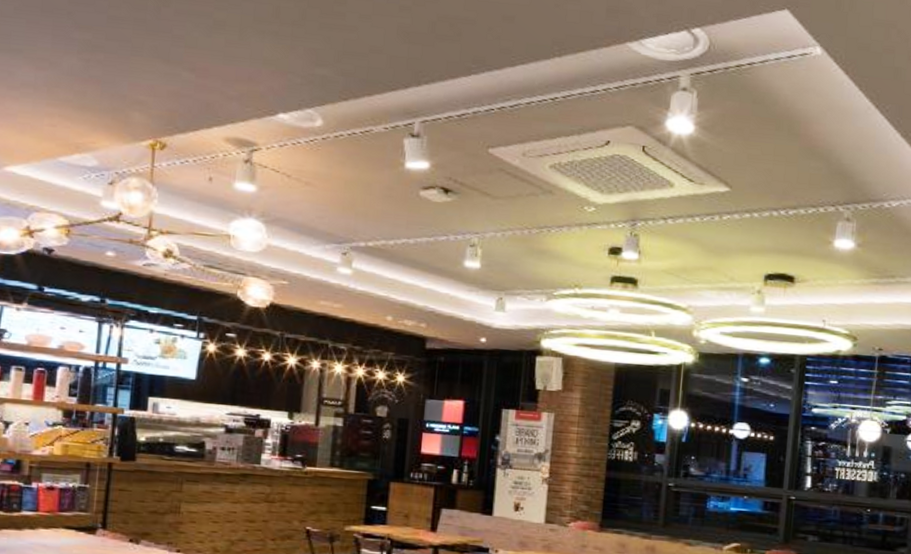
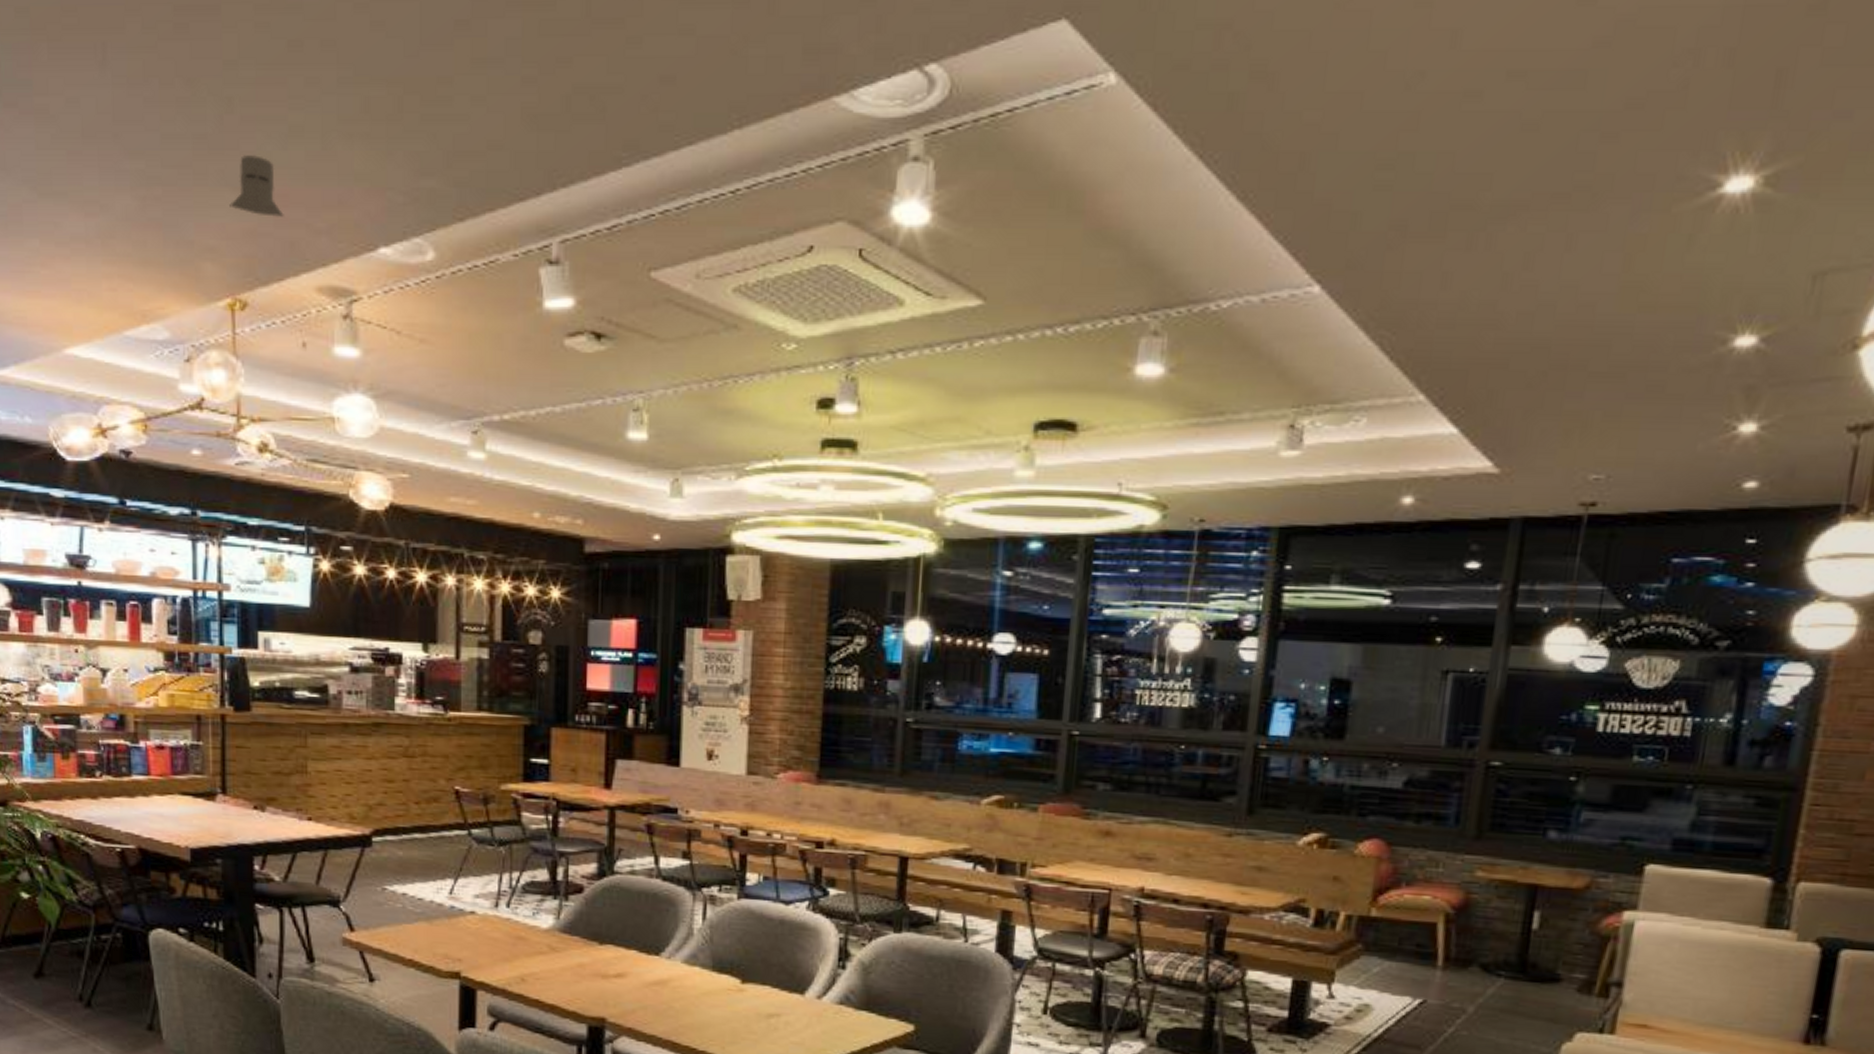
knight helmet: none [159,38,204,85] -> present [229,155,284,217]

